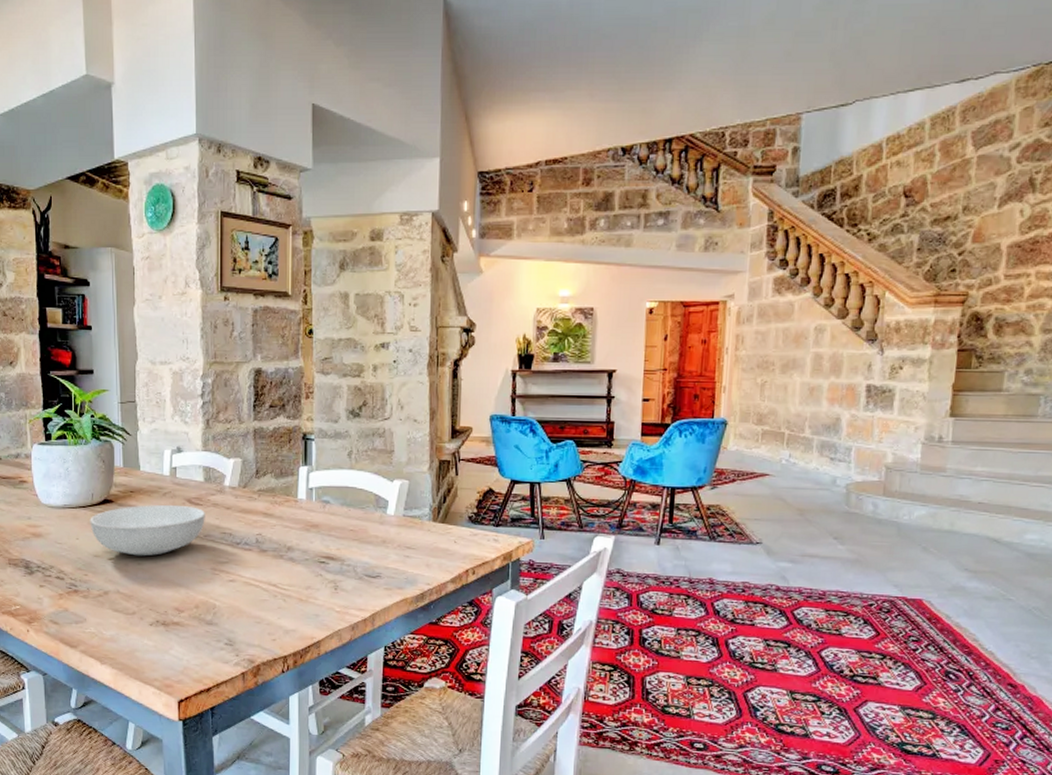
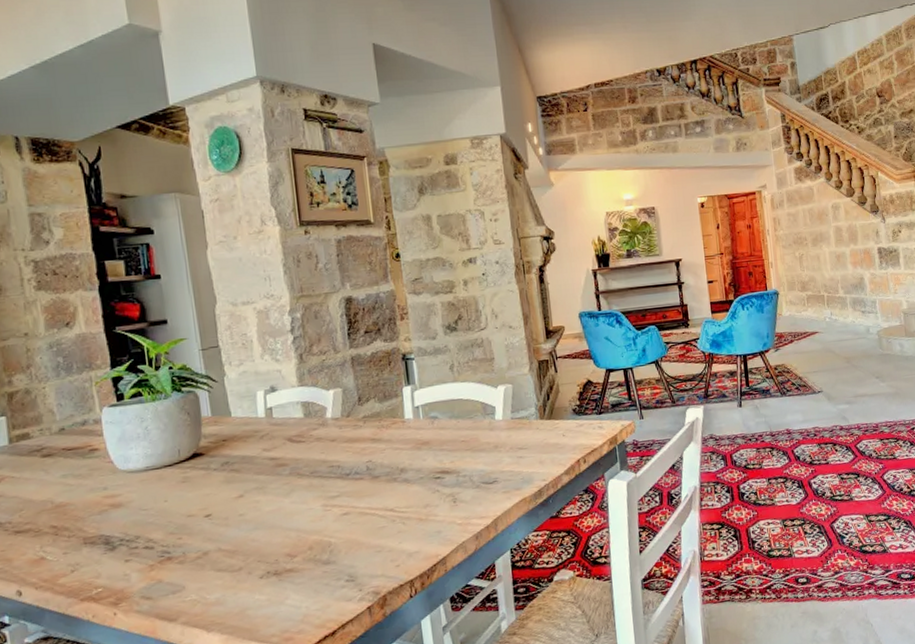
serving bowl: present [90,504,205,557] -> none [178,445,310,508]

